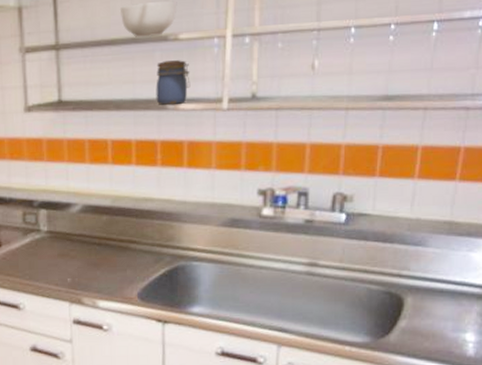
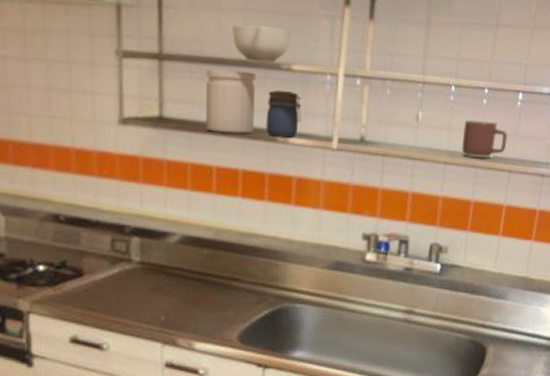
jar: none [97,47,145,108] -> present [205,69,256,135]
mug: none [366,57,420,99] -> present [462,119,507,159]

